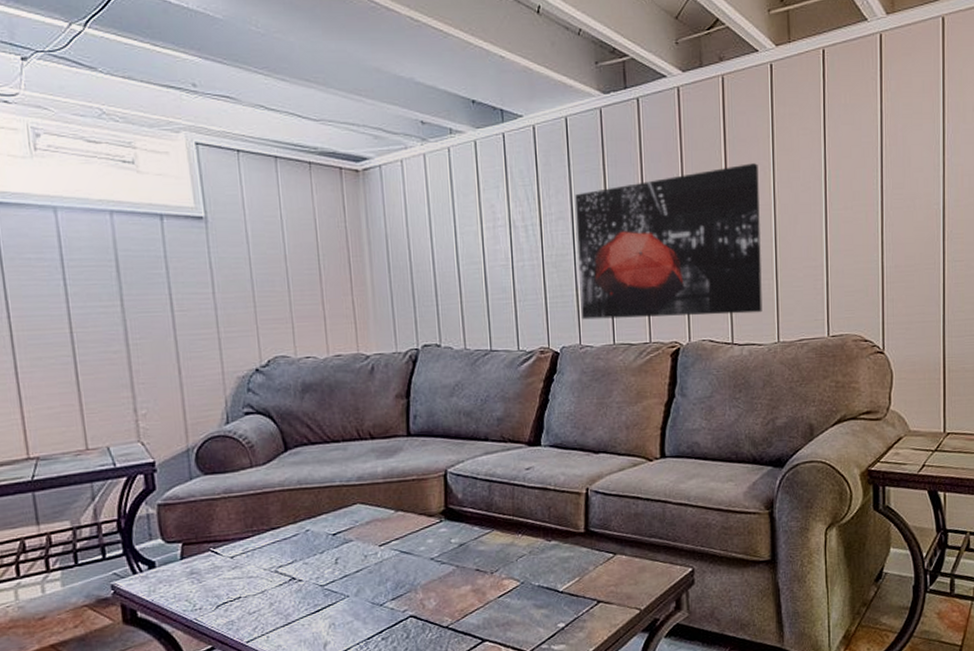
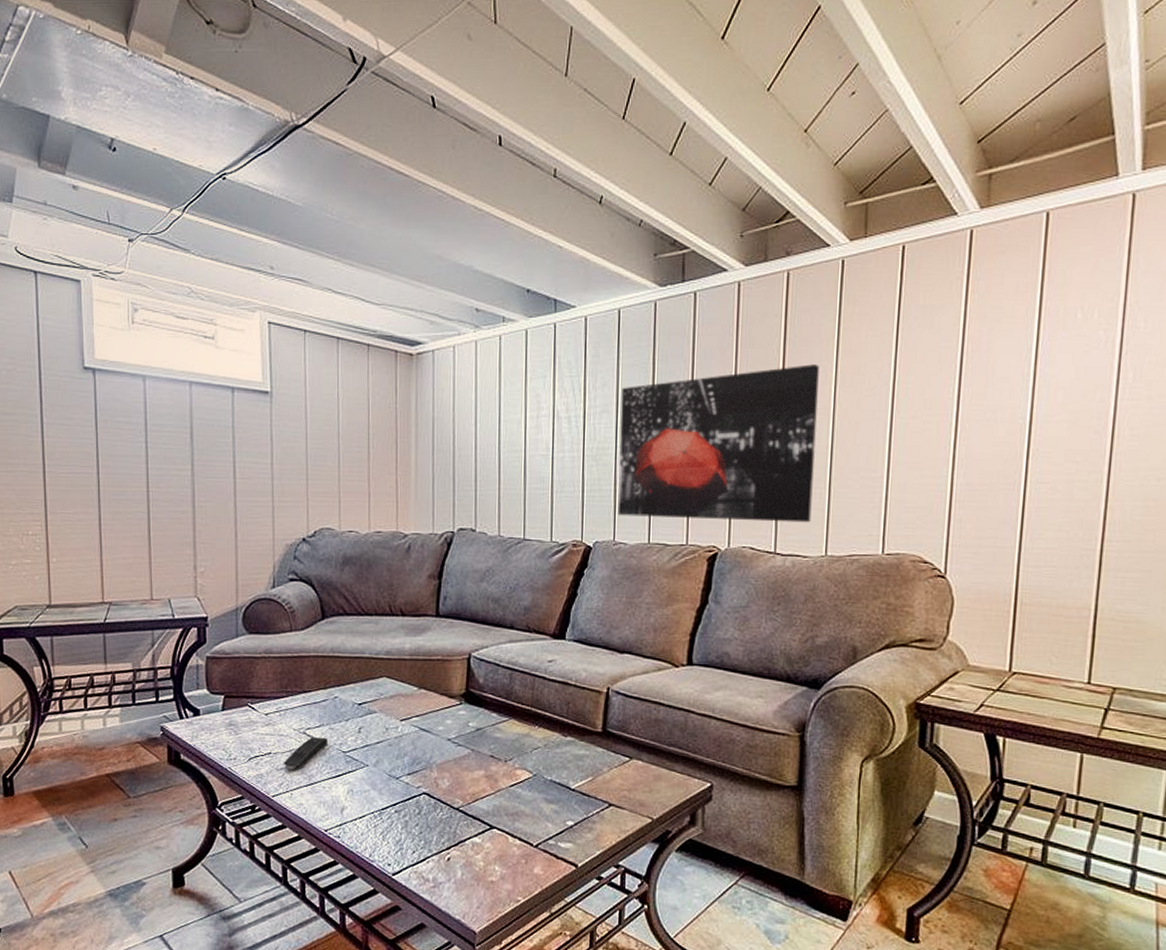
remote control: none [256,573,304,613] -> present [284,736,329,771]

